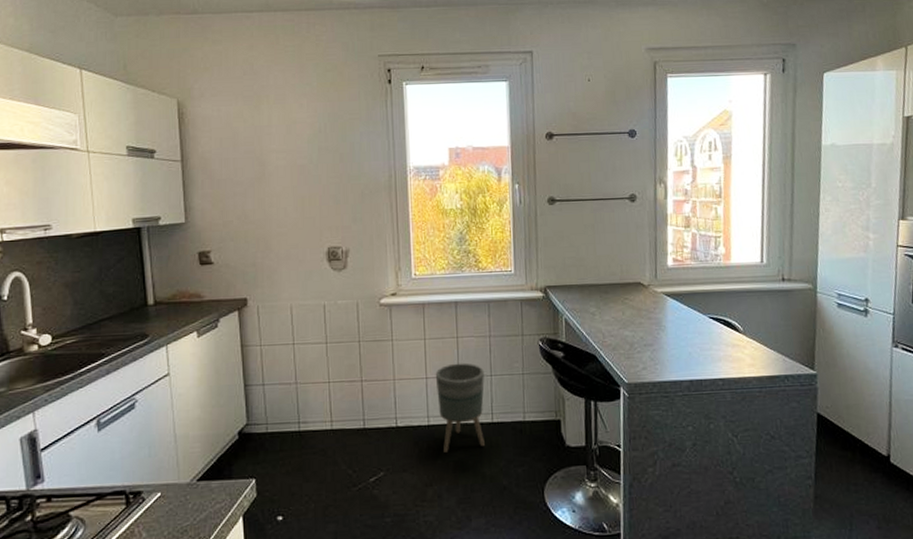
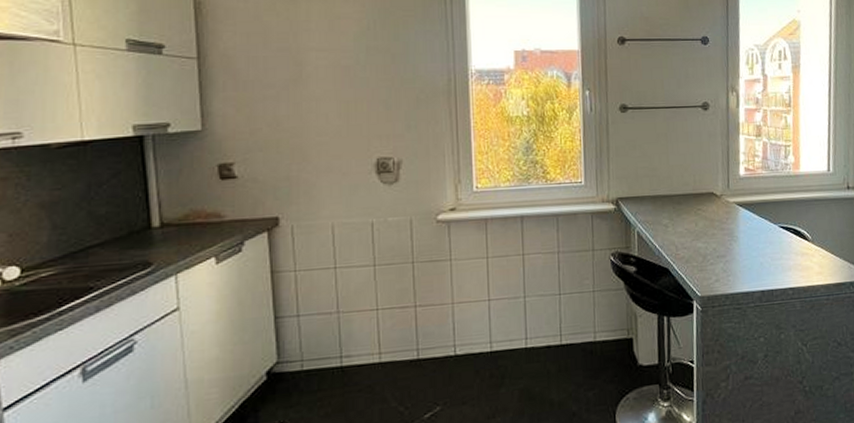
planter: present [435,363,485,453] -> none [498,281,553,381]

